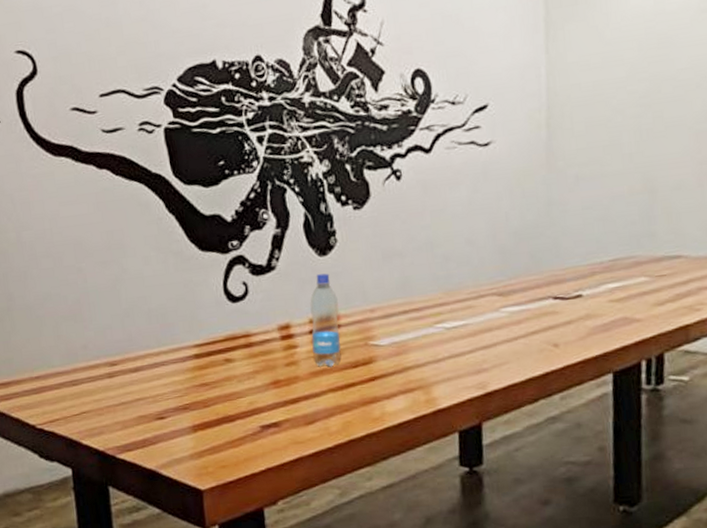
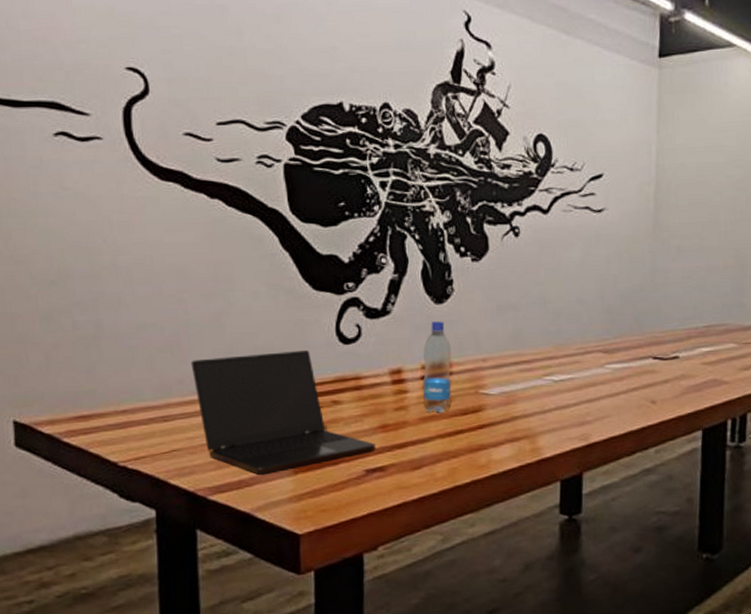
laptop: none [92,311,269,433] -> present [190,350,376,475]

